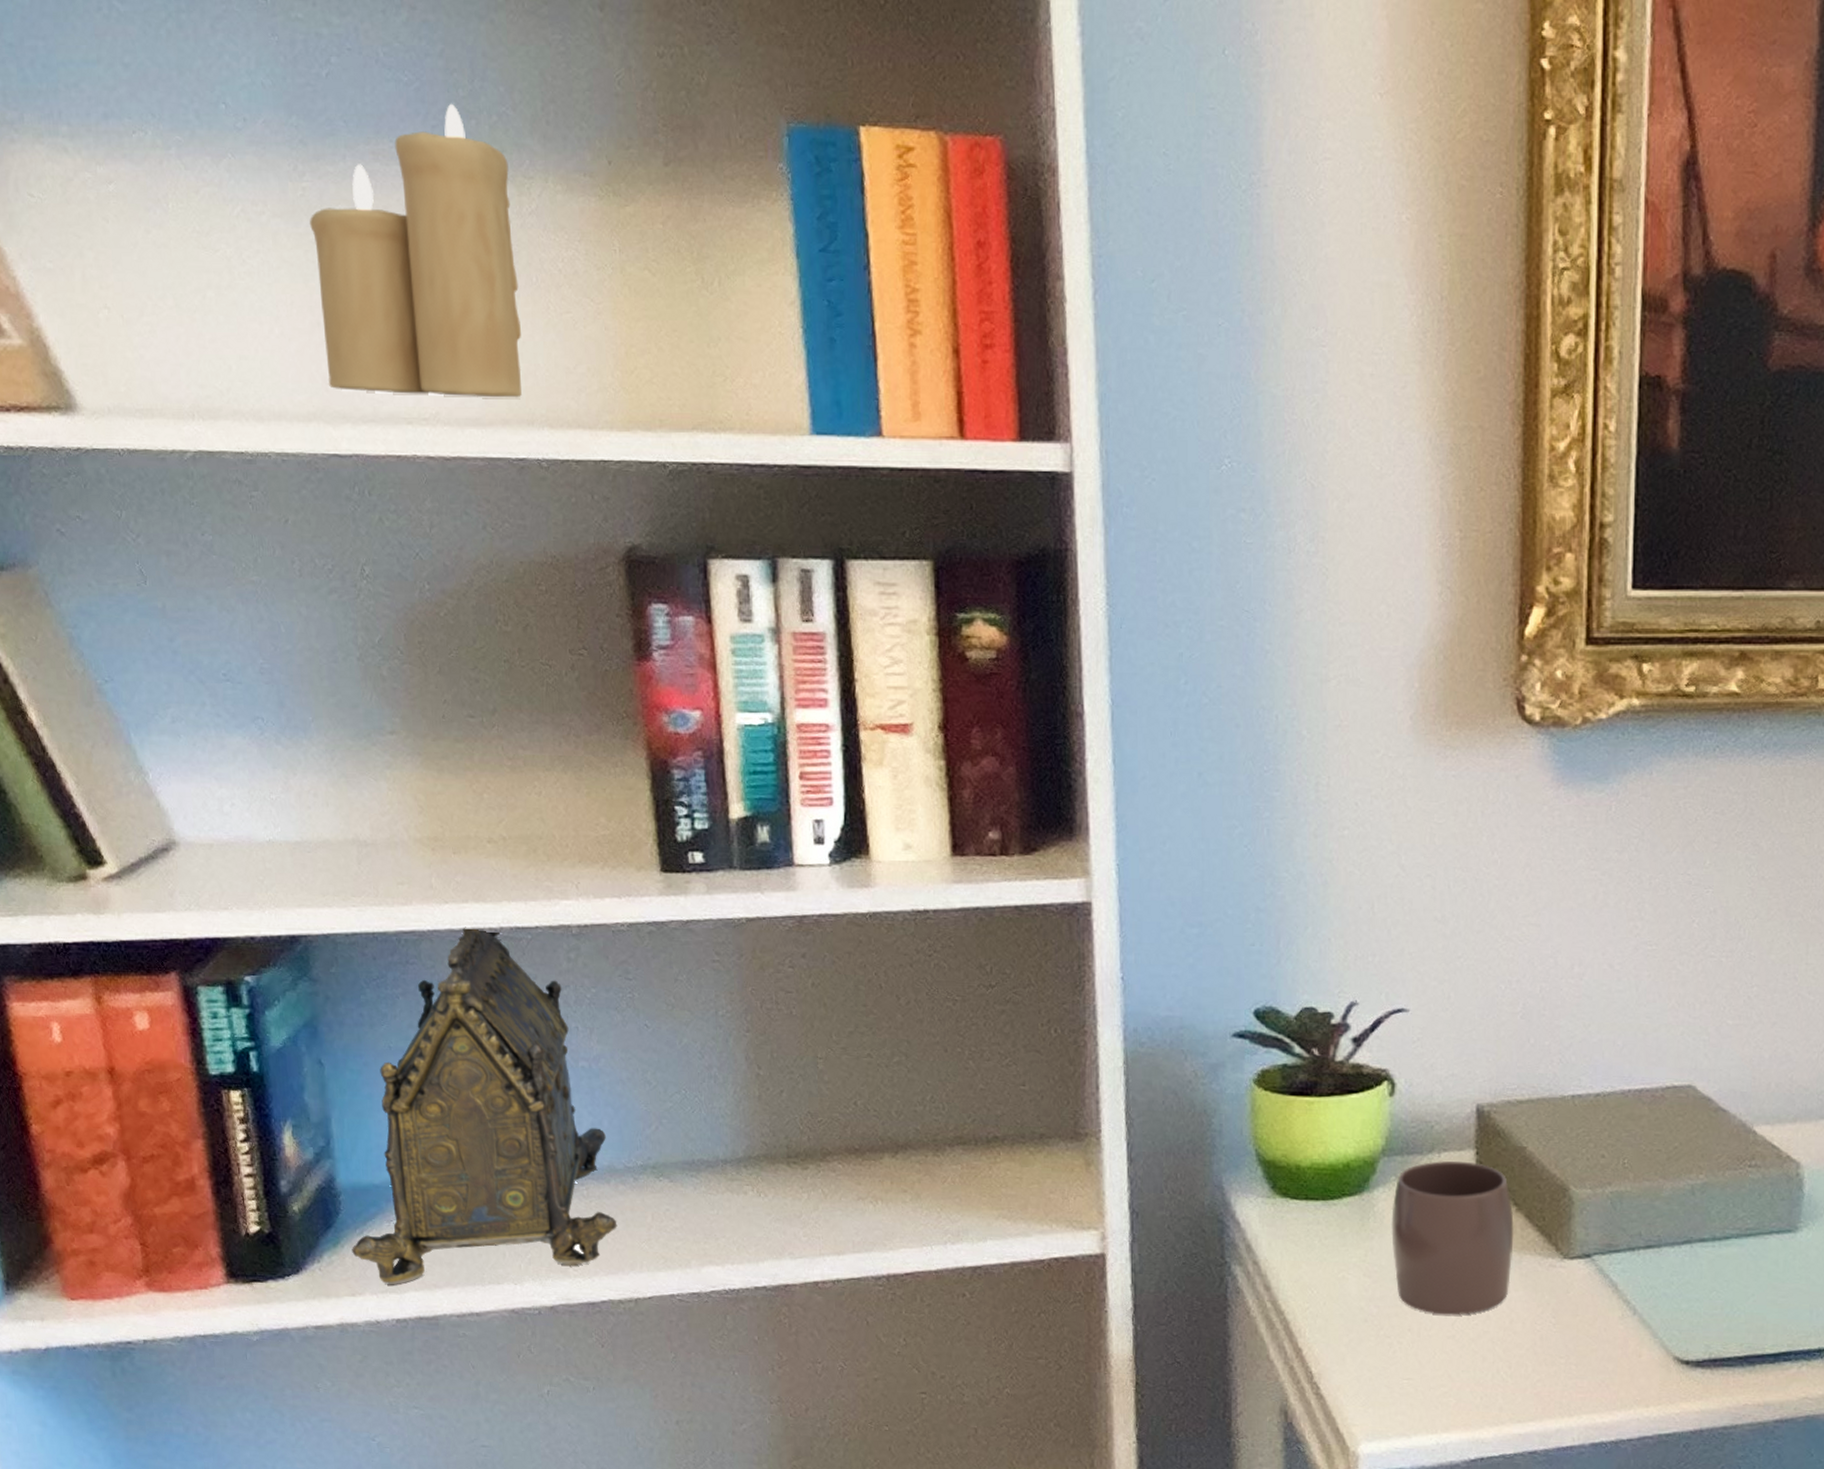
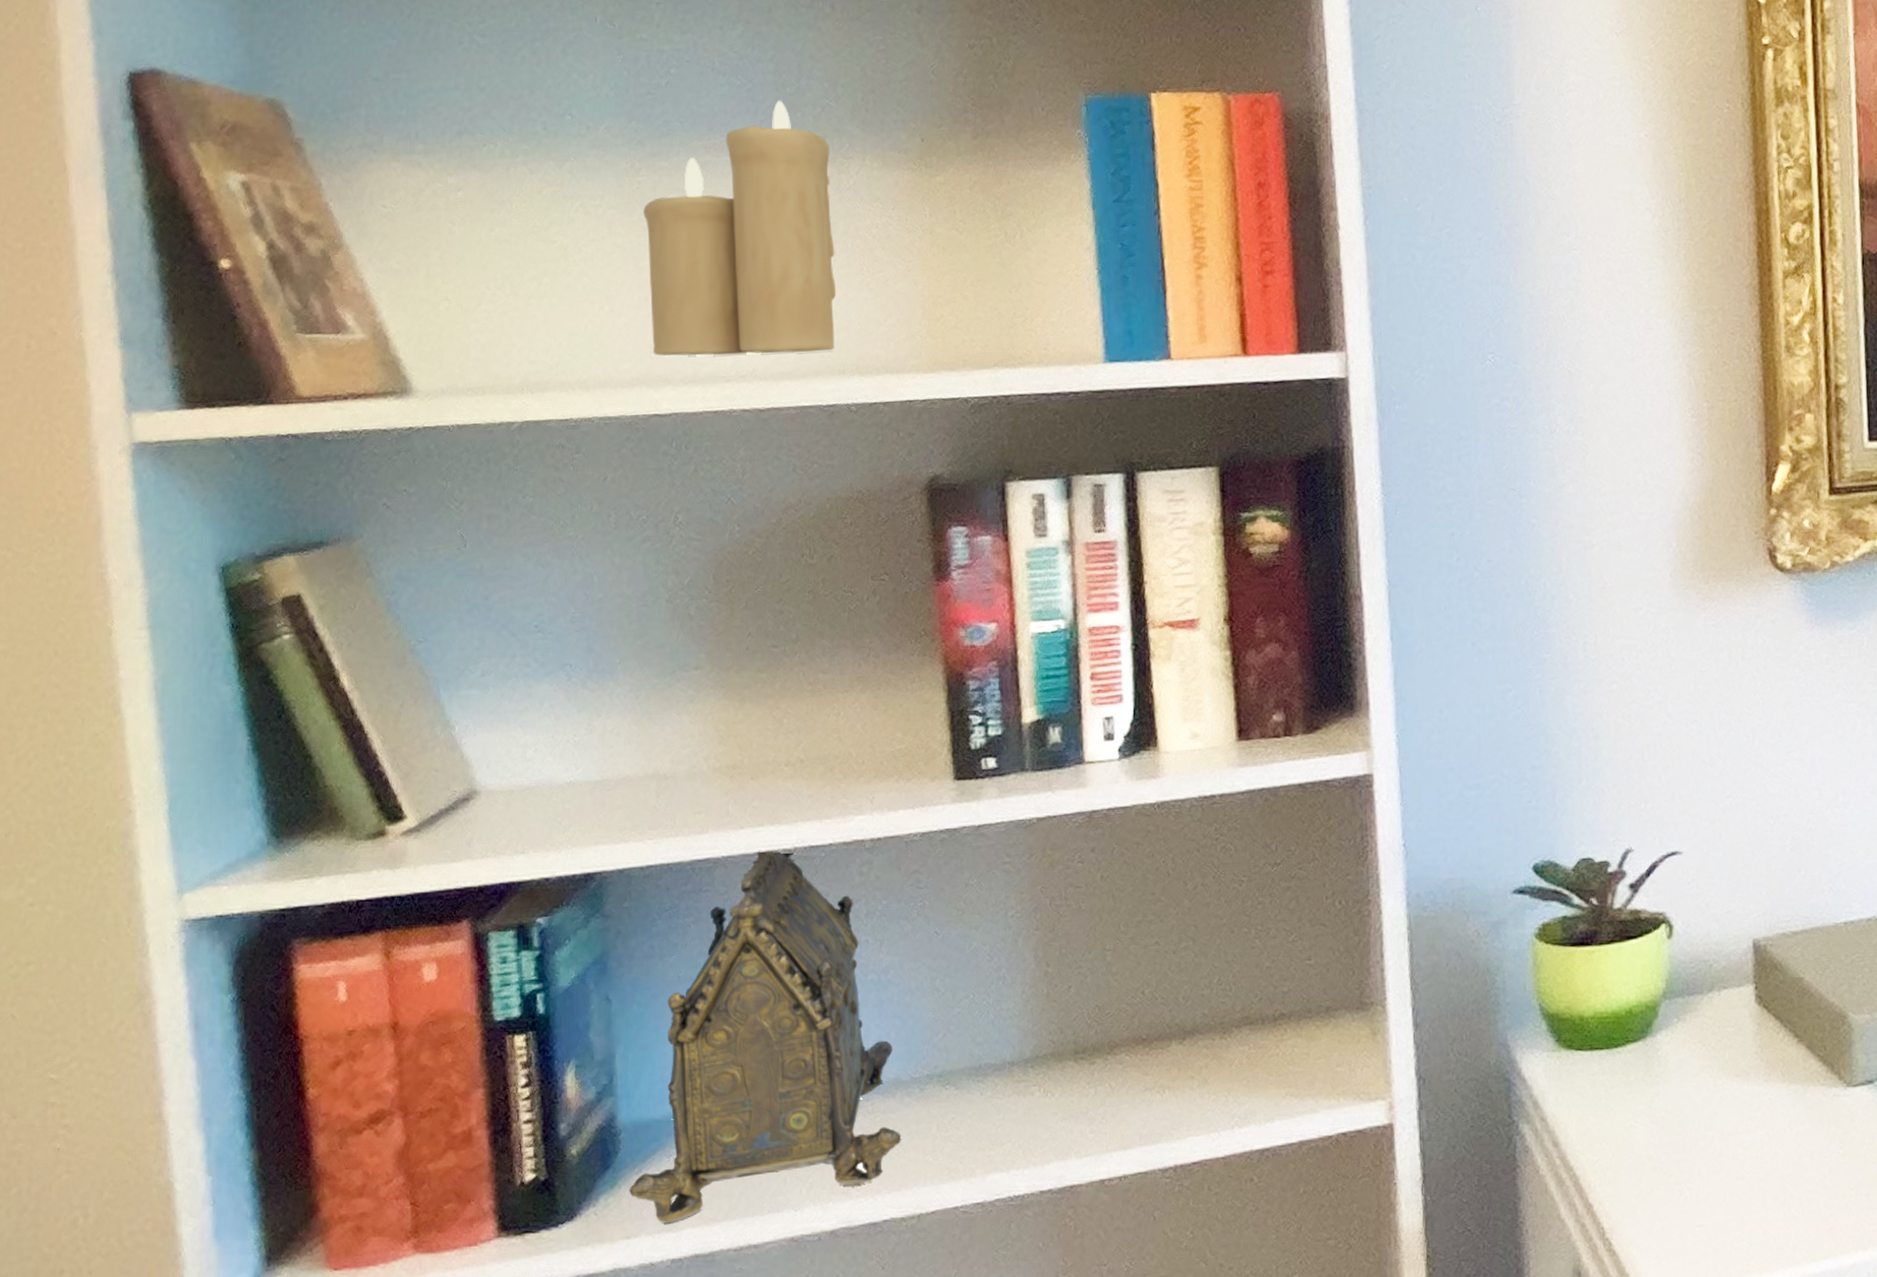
mug: present [1391,1160,1514,1315] -> none [1675,997,1797,1156]

